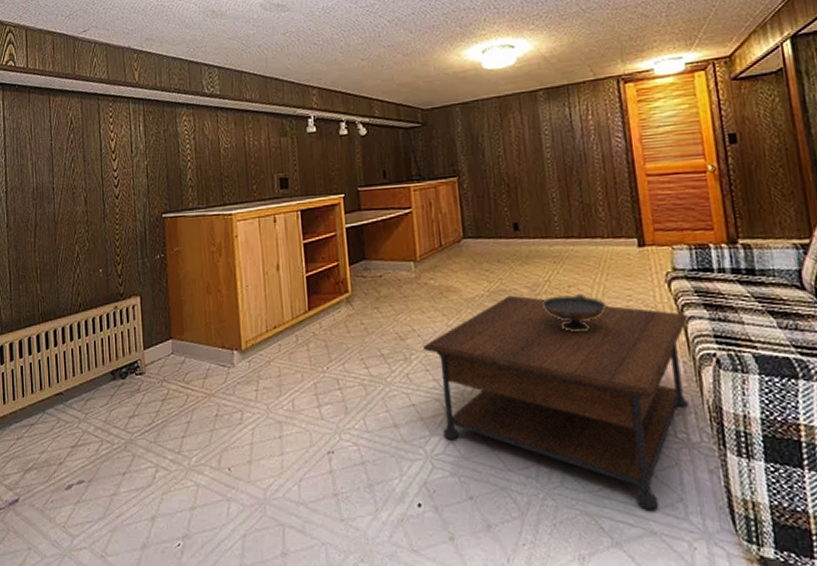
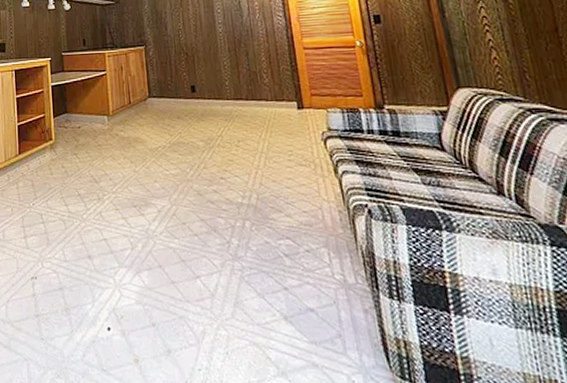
coffee table: present [423,295,690,508] -> none [114,147,345,342]
decorative bowl: present [541,293,607,333] -> none [214,147,271,182]

